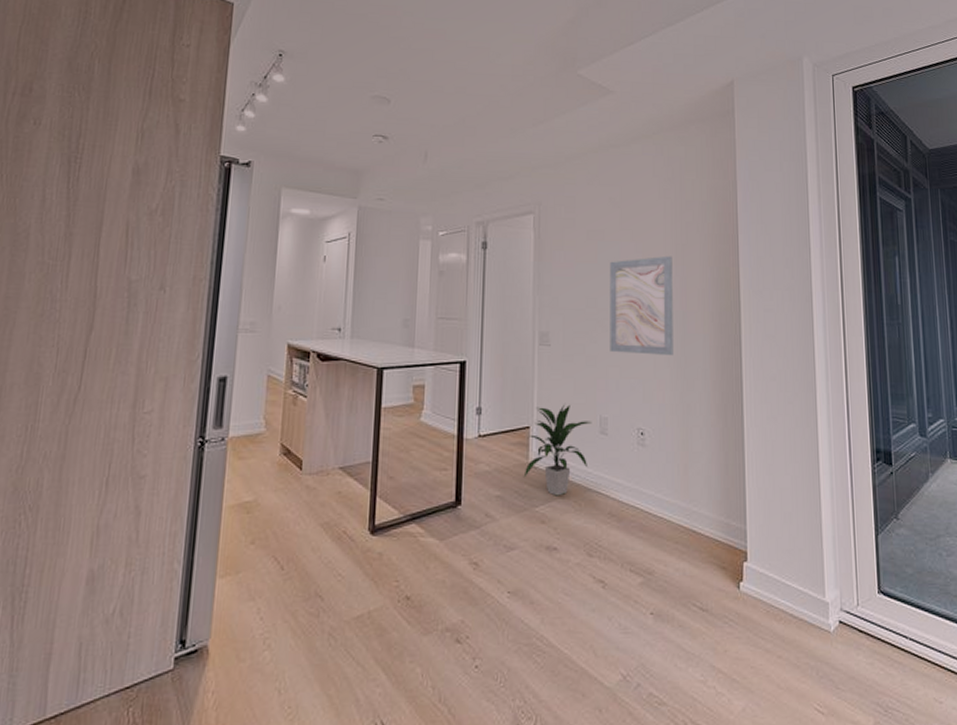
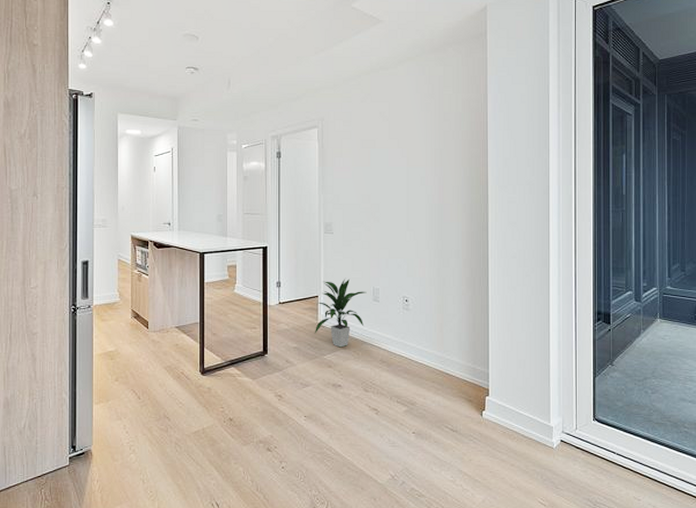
wall art: present [610,255,673,355] -> none [380,159,432,239]

